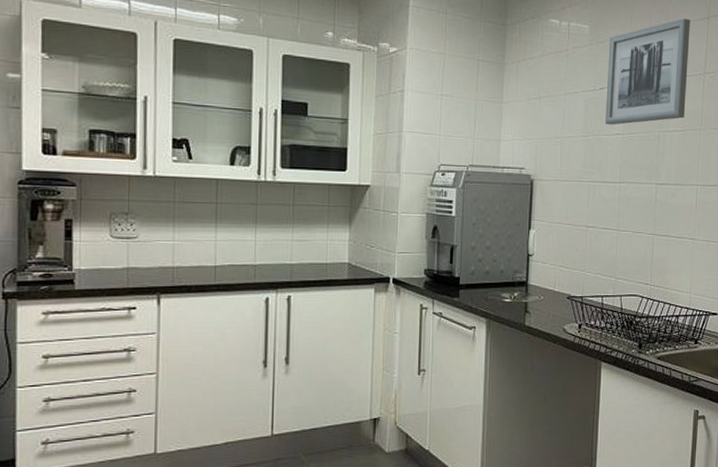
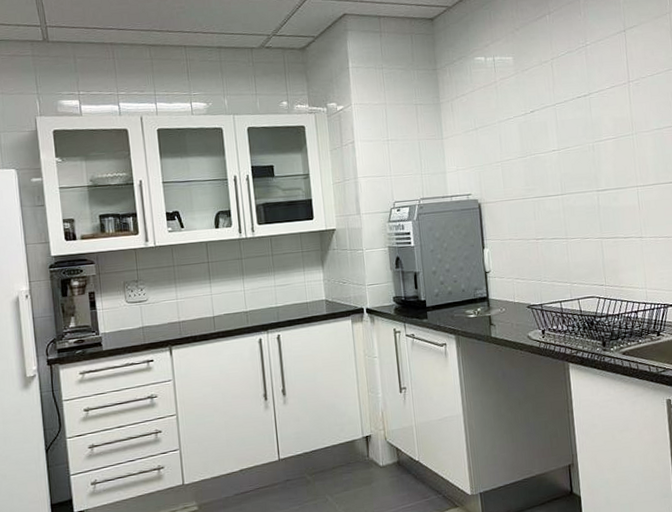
wall art: present [605,18,690,125] -> none [533,34,615,144]

